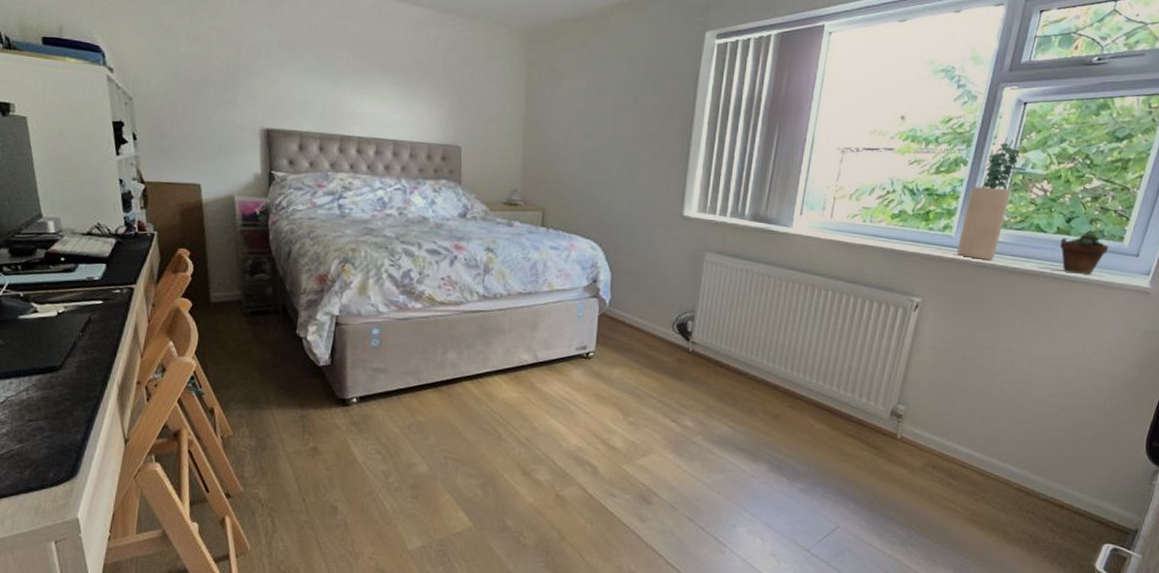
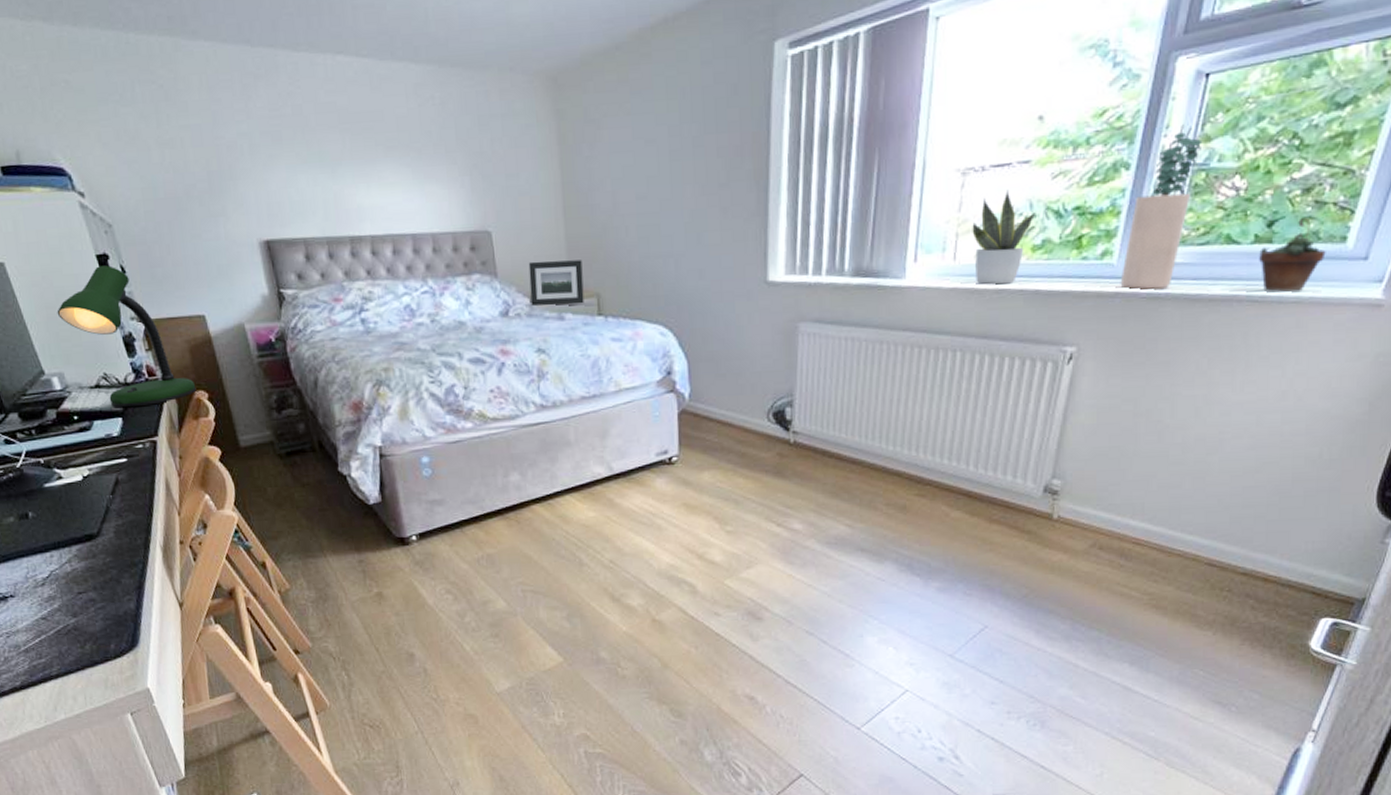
desk lamp: none [66,131,181,257] -> present [57,265,197,408]
picture frame: none [486,175,534,215] -> present [528,260,584,307]
potted plant: none [846,168,896,242] -> present [972,189,1036,286]

